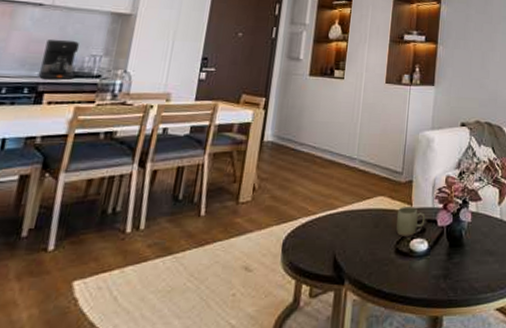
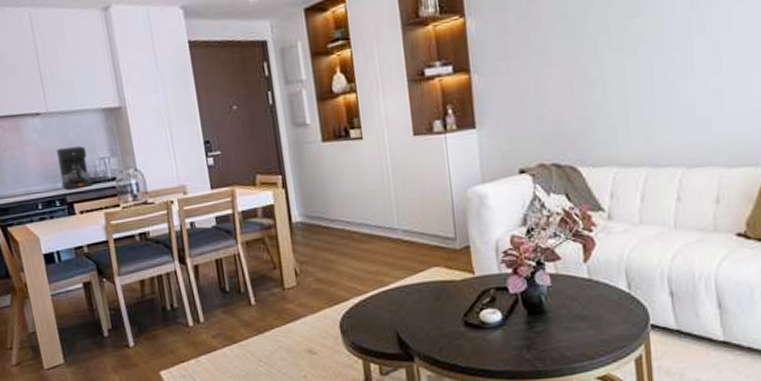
mug: present [395,206,425,236] -> none [458,274,494,308]

